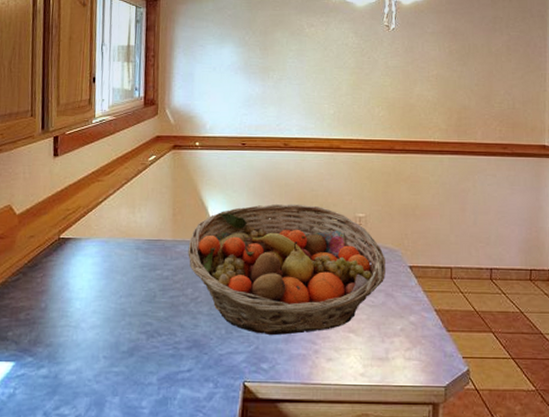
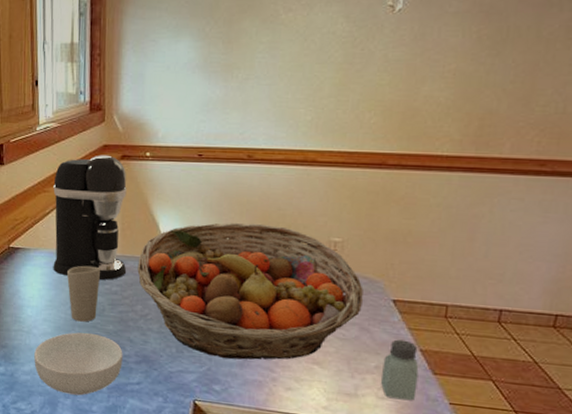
cereal bowl: none [81,322,174,391] -> present [34,332,123,396]
coffee maker: none [104,145,178,265] -> present [53,155,127,280]
cup: none [118,252,153,311] -> present [66,265,101,322]
saltshaker: none [407,302,436,359] -> present [381,339,419,401]

